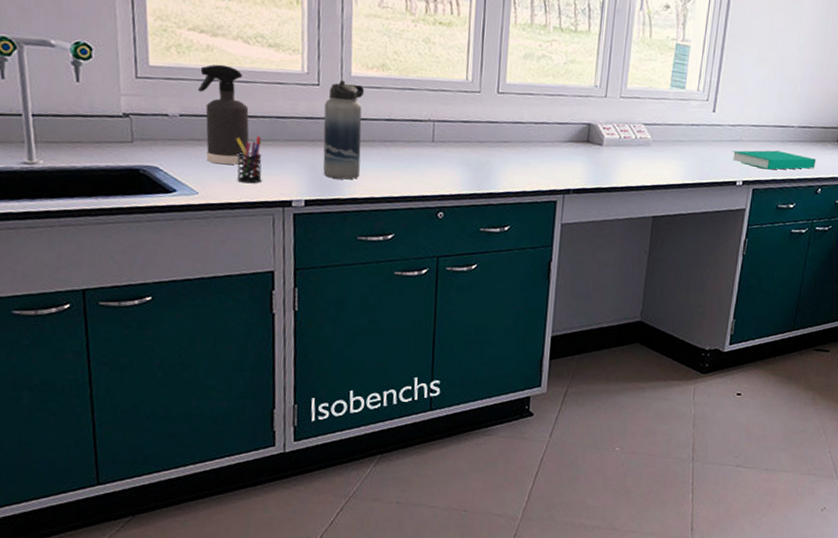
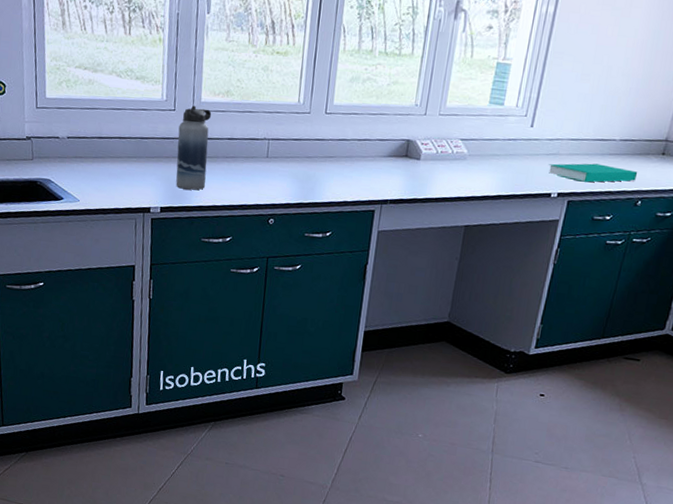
spray bottle: present [197,64,250,165] -> none [81,95,119,178]
pen holder: present [236,135,262,184] -> none [109,153,129,193]

